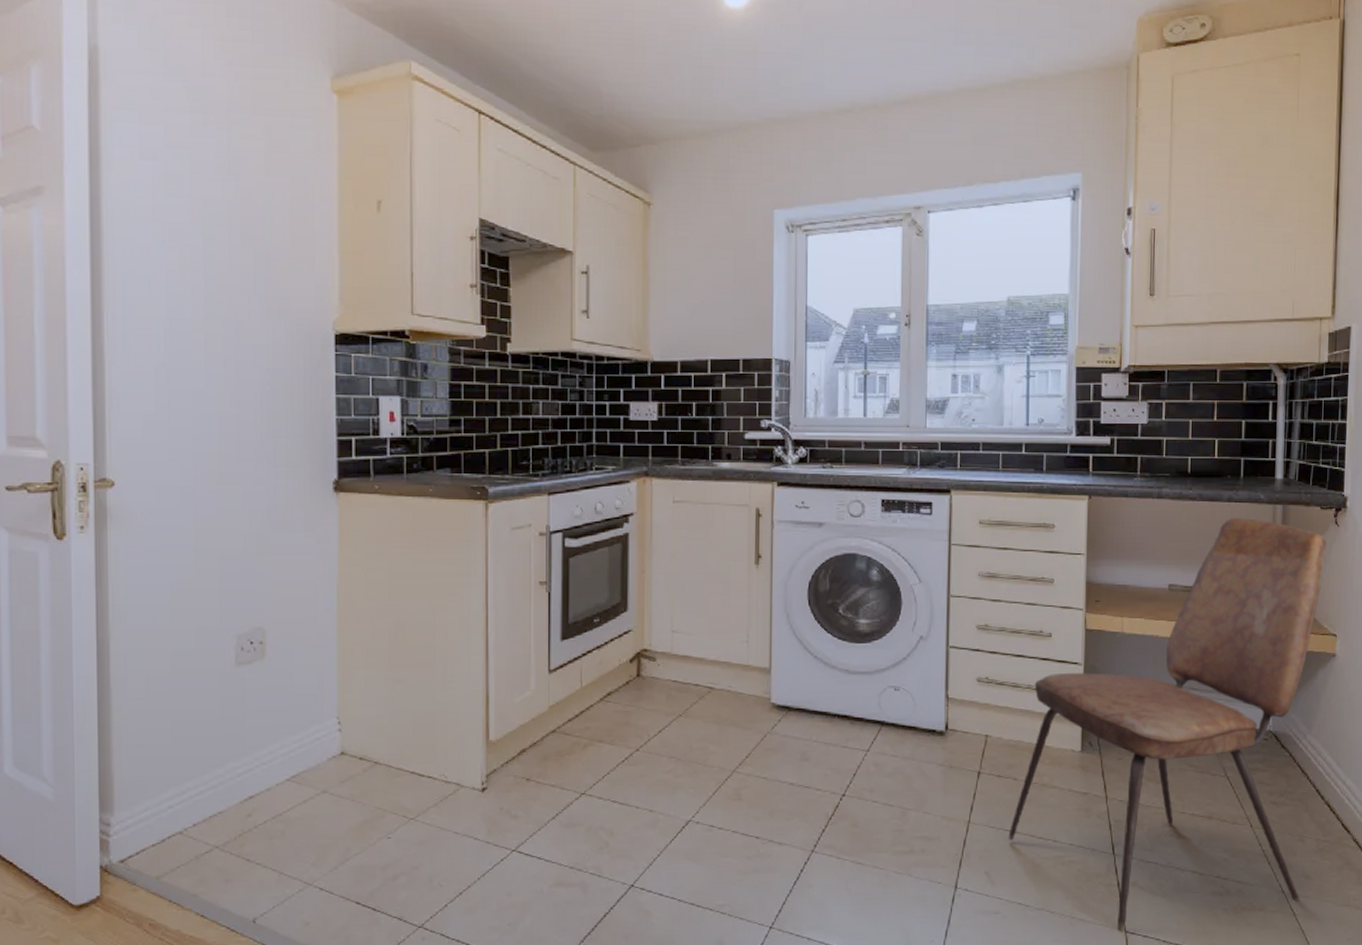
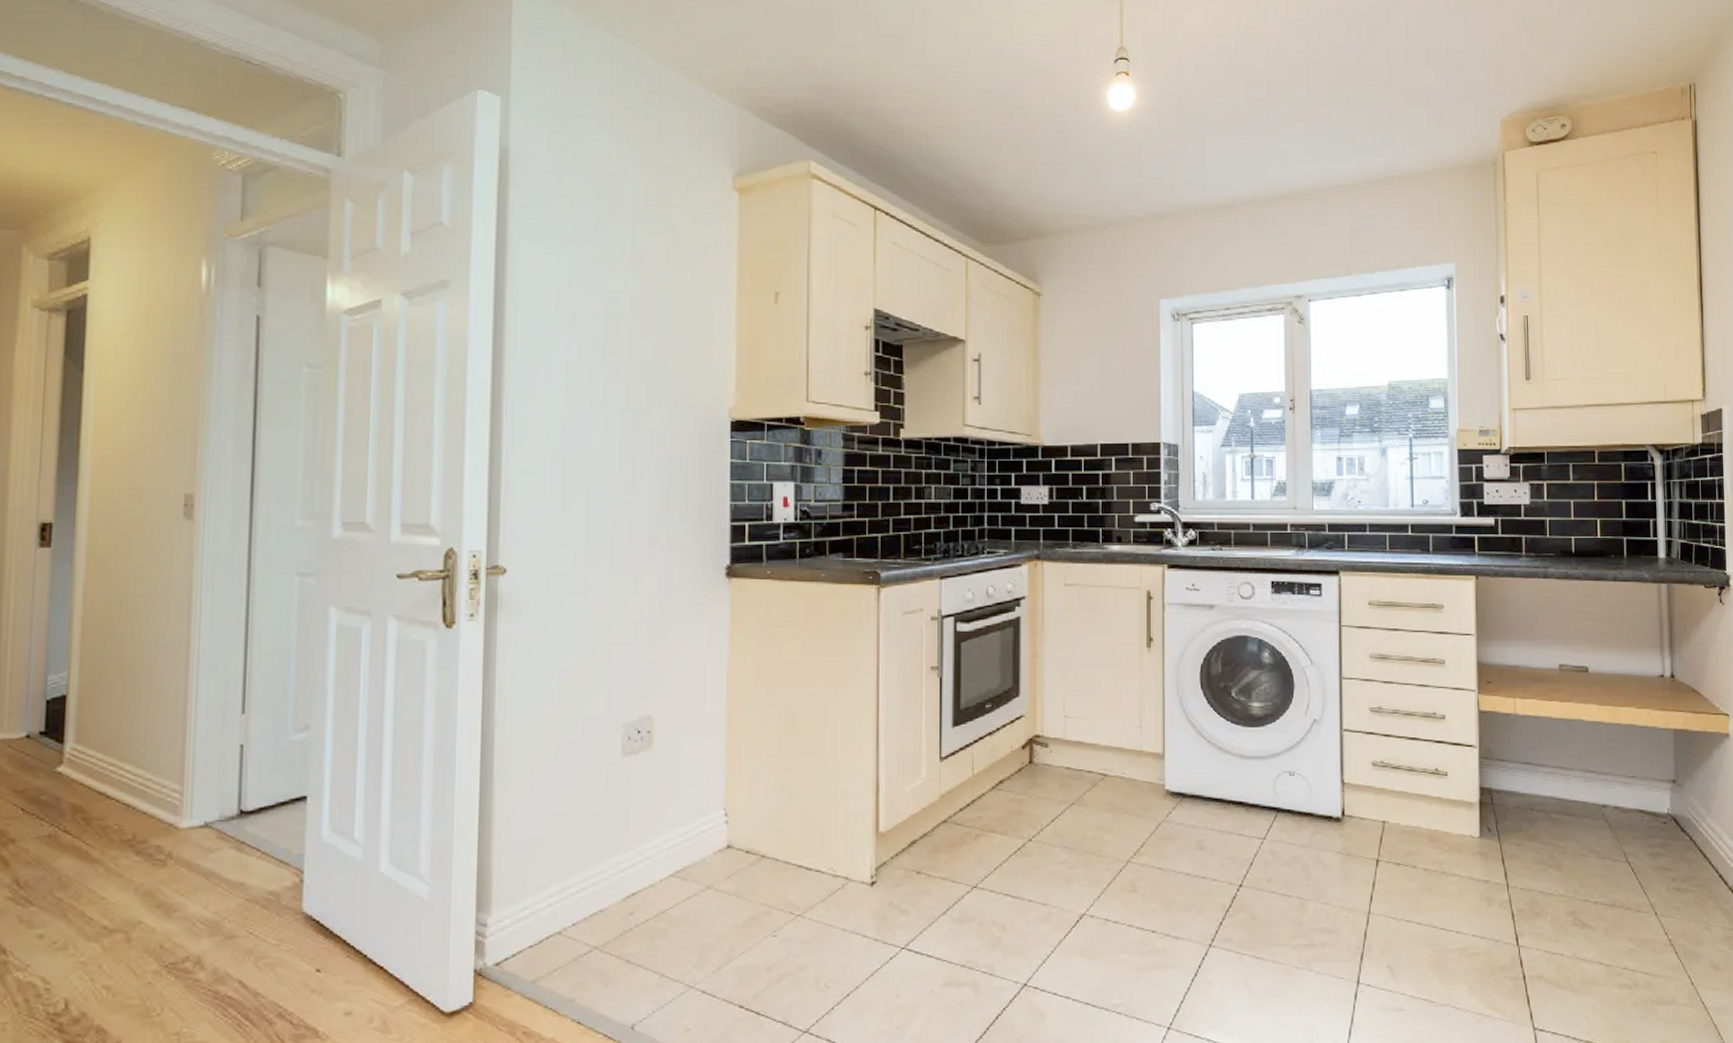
dining chair: present [1008,517,1327,932] -> none [1409,596,1714,1029]

